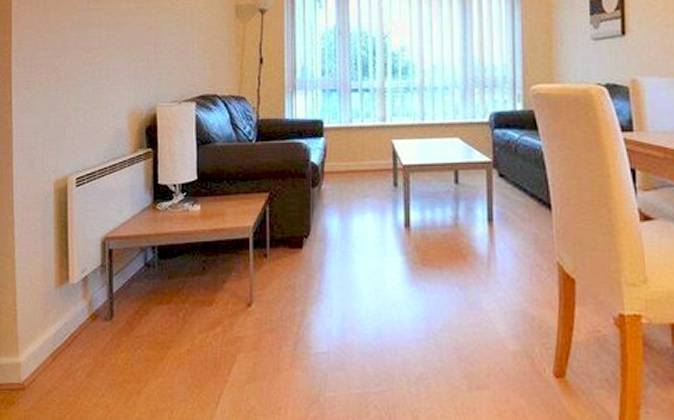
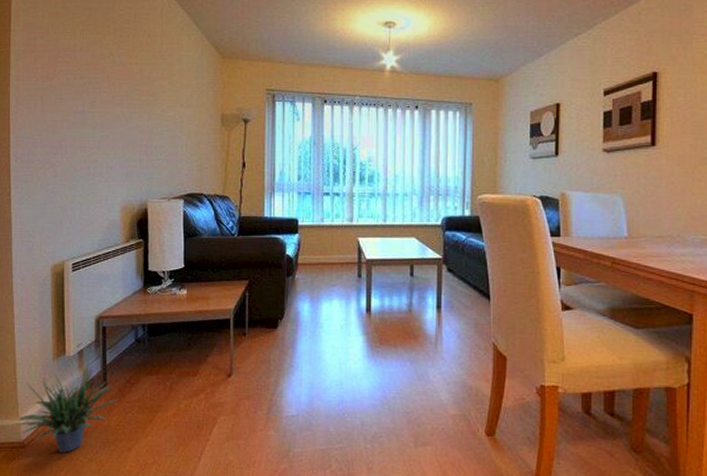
potted plant: none [15,295,126,396] -> present [15,366,118,453]

